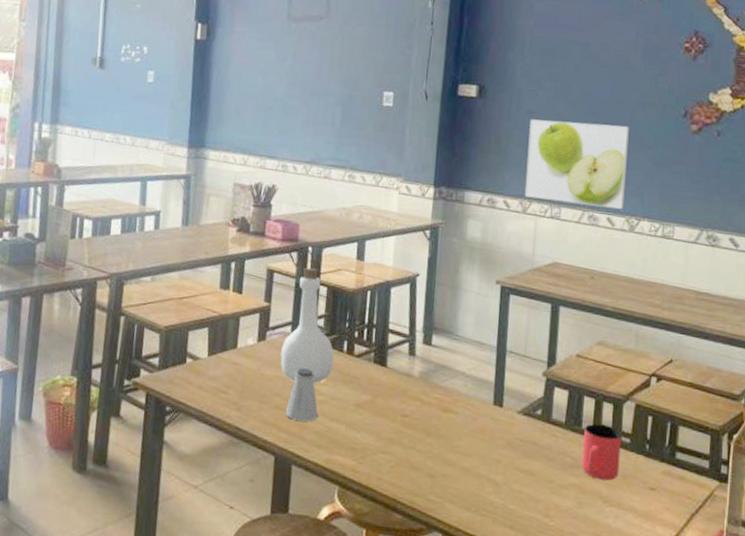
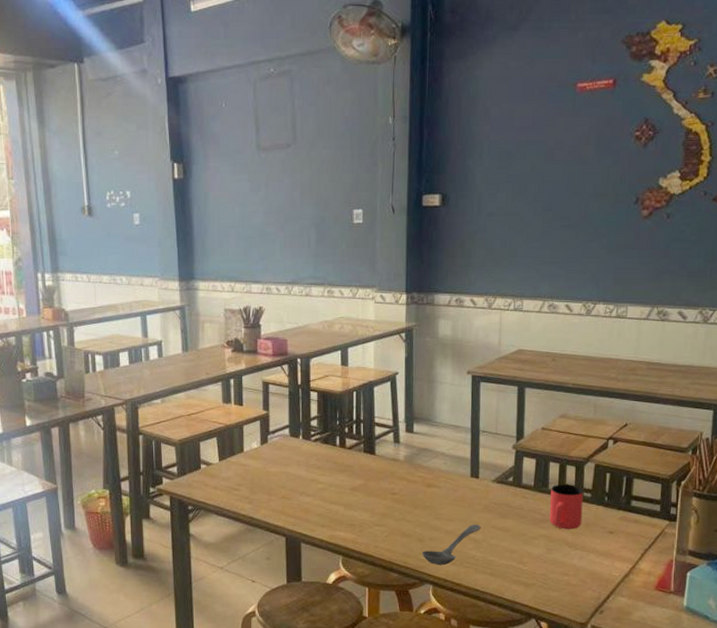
bottle: present [280,267,334,384] -> none [282,377,329,475]
saltshaker: present [286,368,318,422] -> none [292,463,319,507]
stirrer: none [432,462,502,511] -> present [422,524,481,566]
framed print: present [524,119,629,210] -> none [489,218,584,297]

